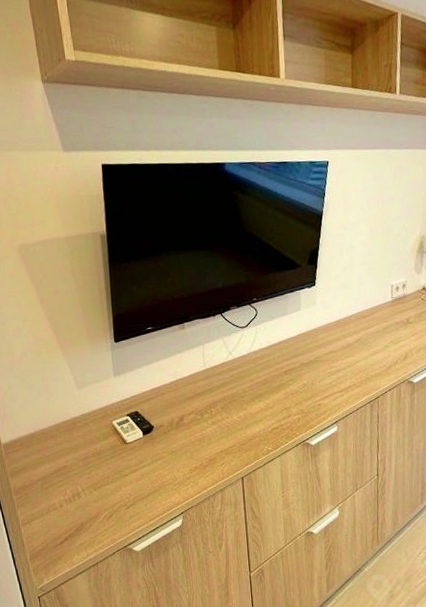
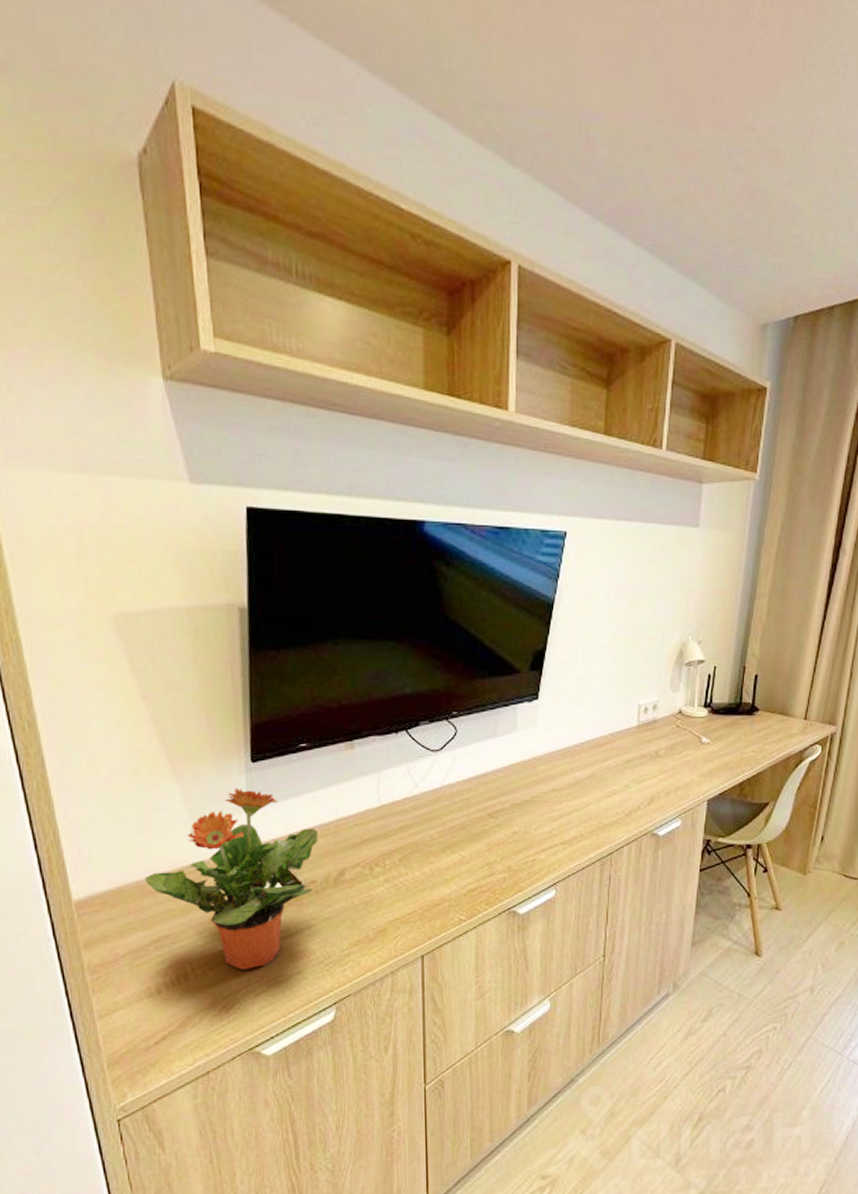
potted plant: none [48,360,164,490] -> present [145,787,319,970]

